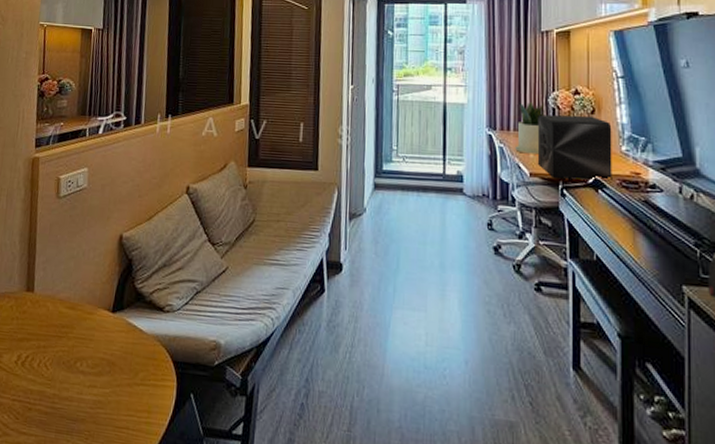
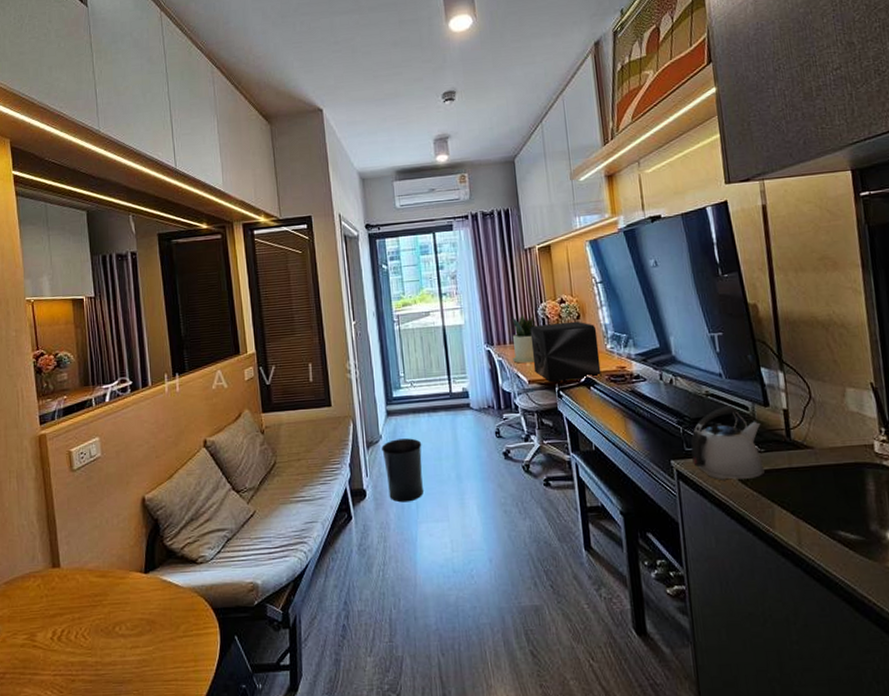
waste bin: none [364,215,407,284] -> present [381,438,423,503]

